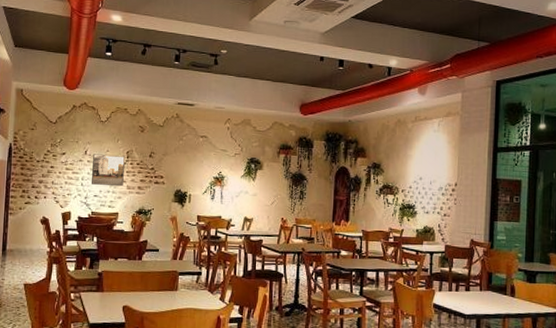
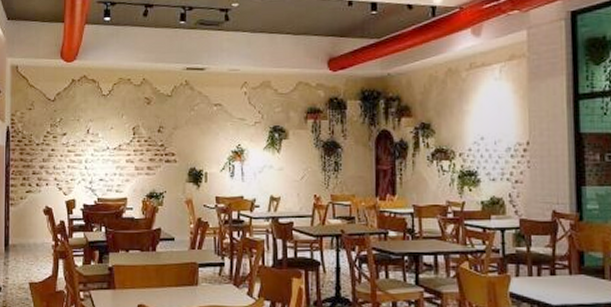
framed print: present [91,154,125,186] -> none [95,132,131,167]

